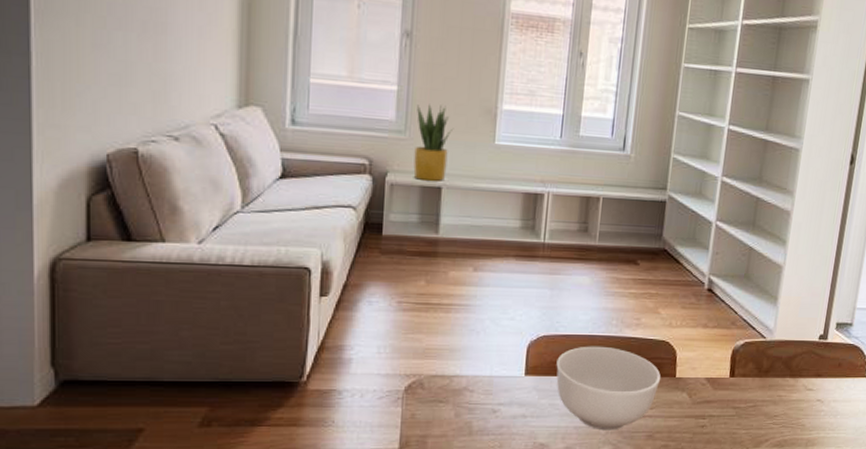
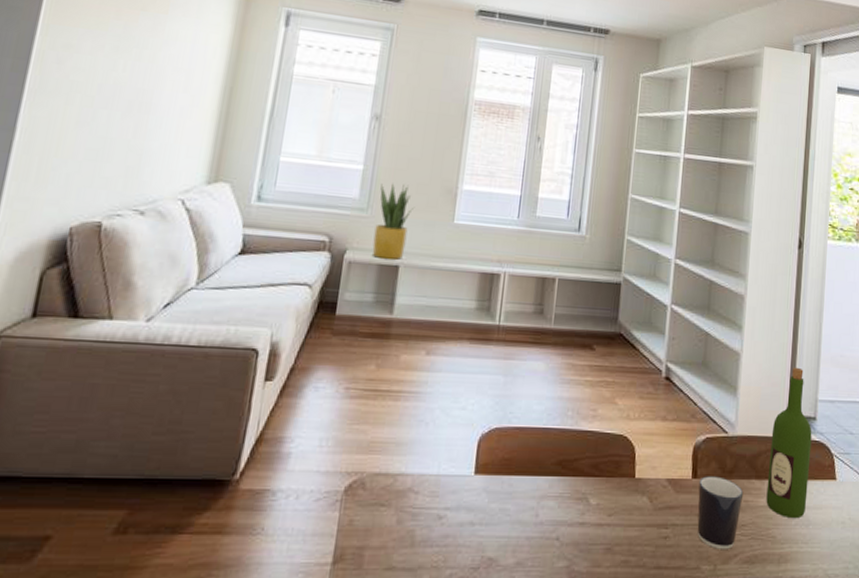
bowl: present [556,346,661,431] -> none [508,440,620,542]
mug: none [732,375,778,435] -> present [697,476,744,549]
wine bottle: none [798,278,848,410] -> present [766,367,812,519]

